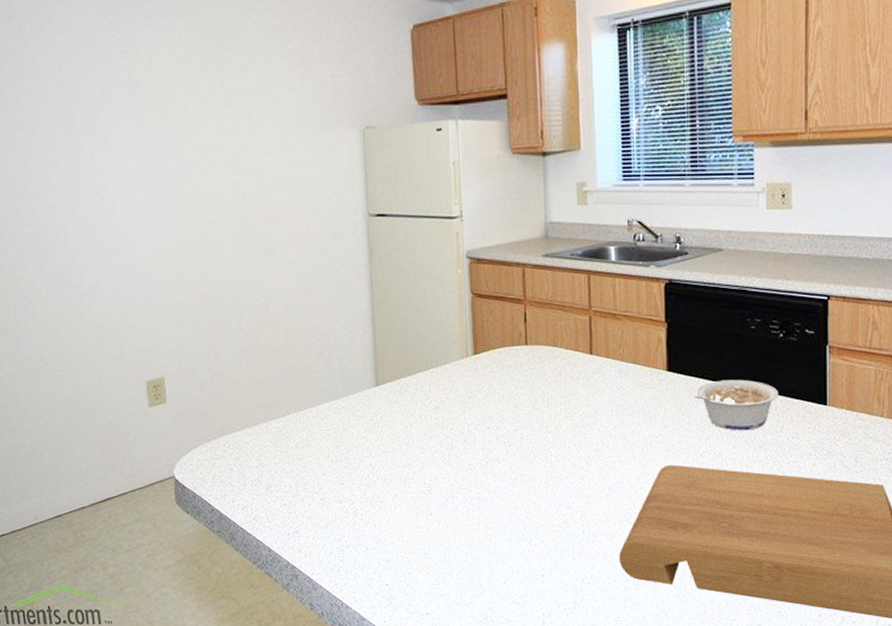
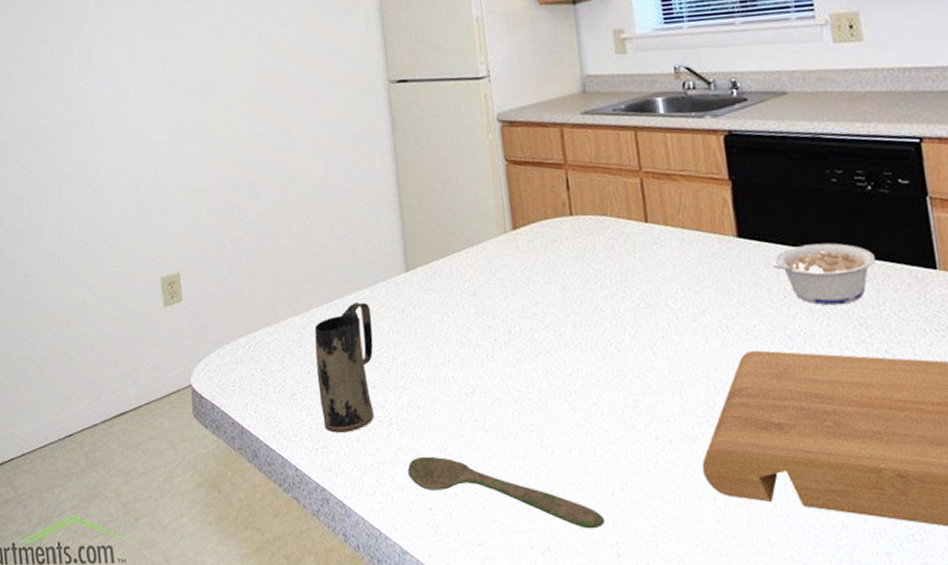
mug: none [289,411,343,521] -> present [314,302,375,433]
spoon: none [369,542,535,603] -> present [407,456,606,529]

